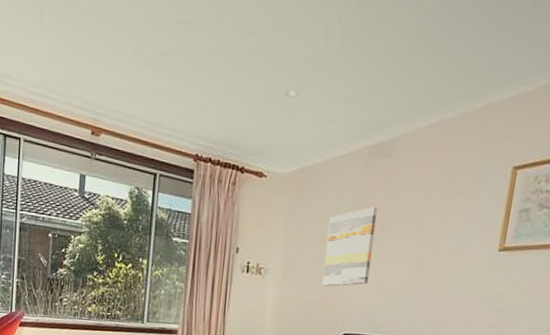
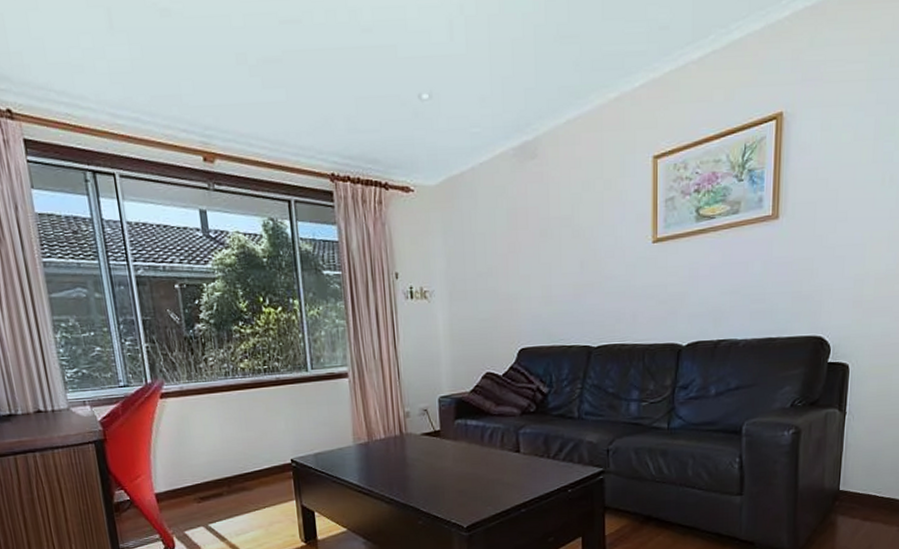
wall art: present [322,206,378,287] -> none [487,211,536,302]

